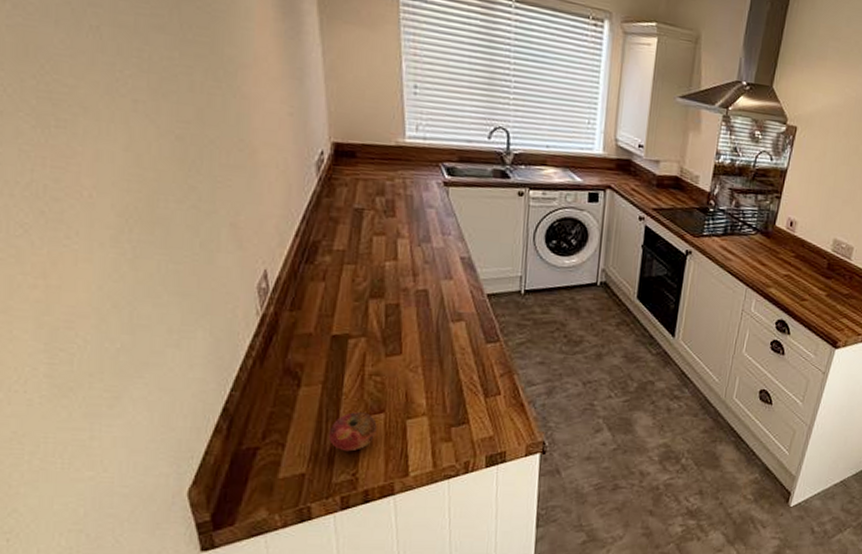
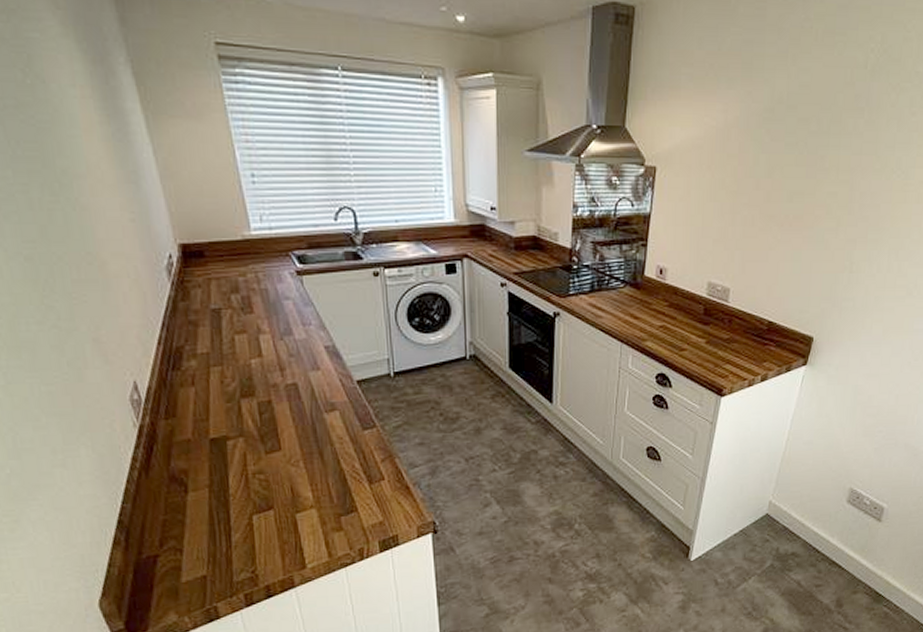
fruit: present [328,412,377,452] -> none [222,511,269,551]

